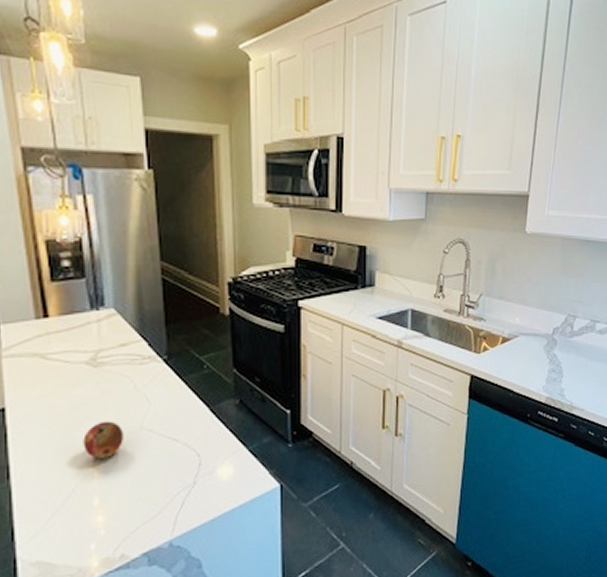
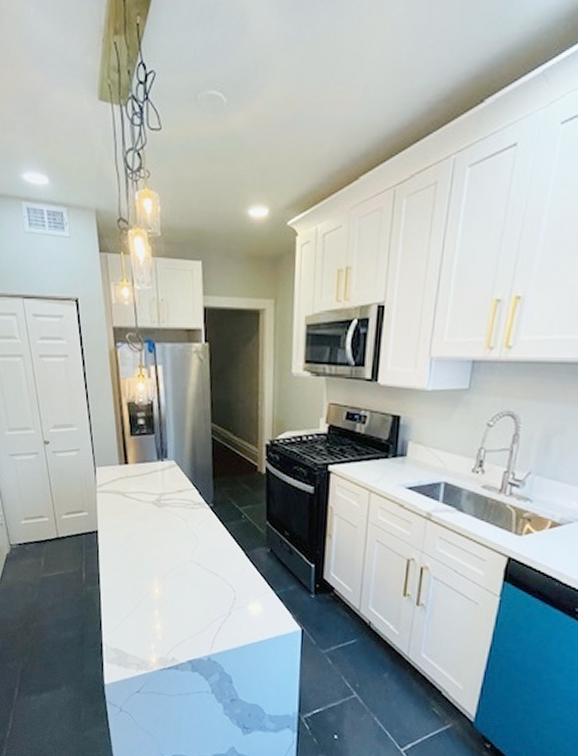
fruit: present [83,421,123,459] -> none [149,551,178,580]

